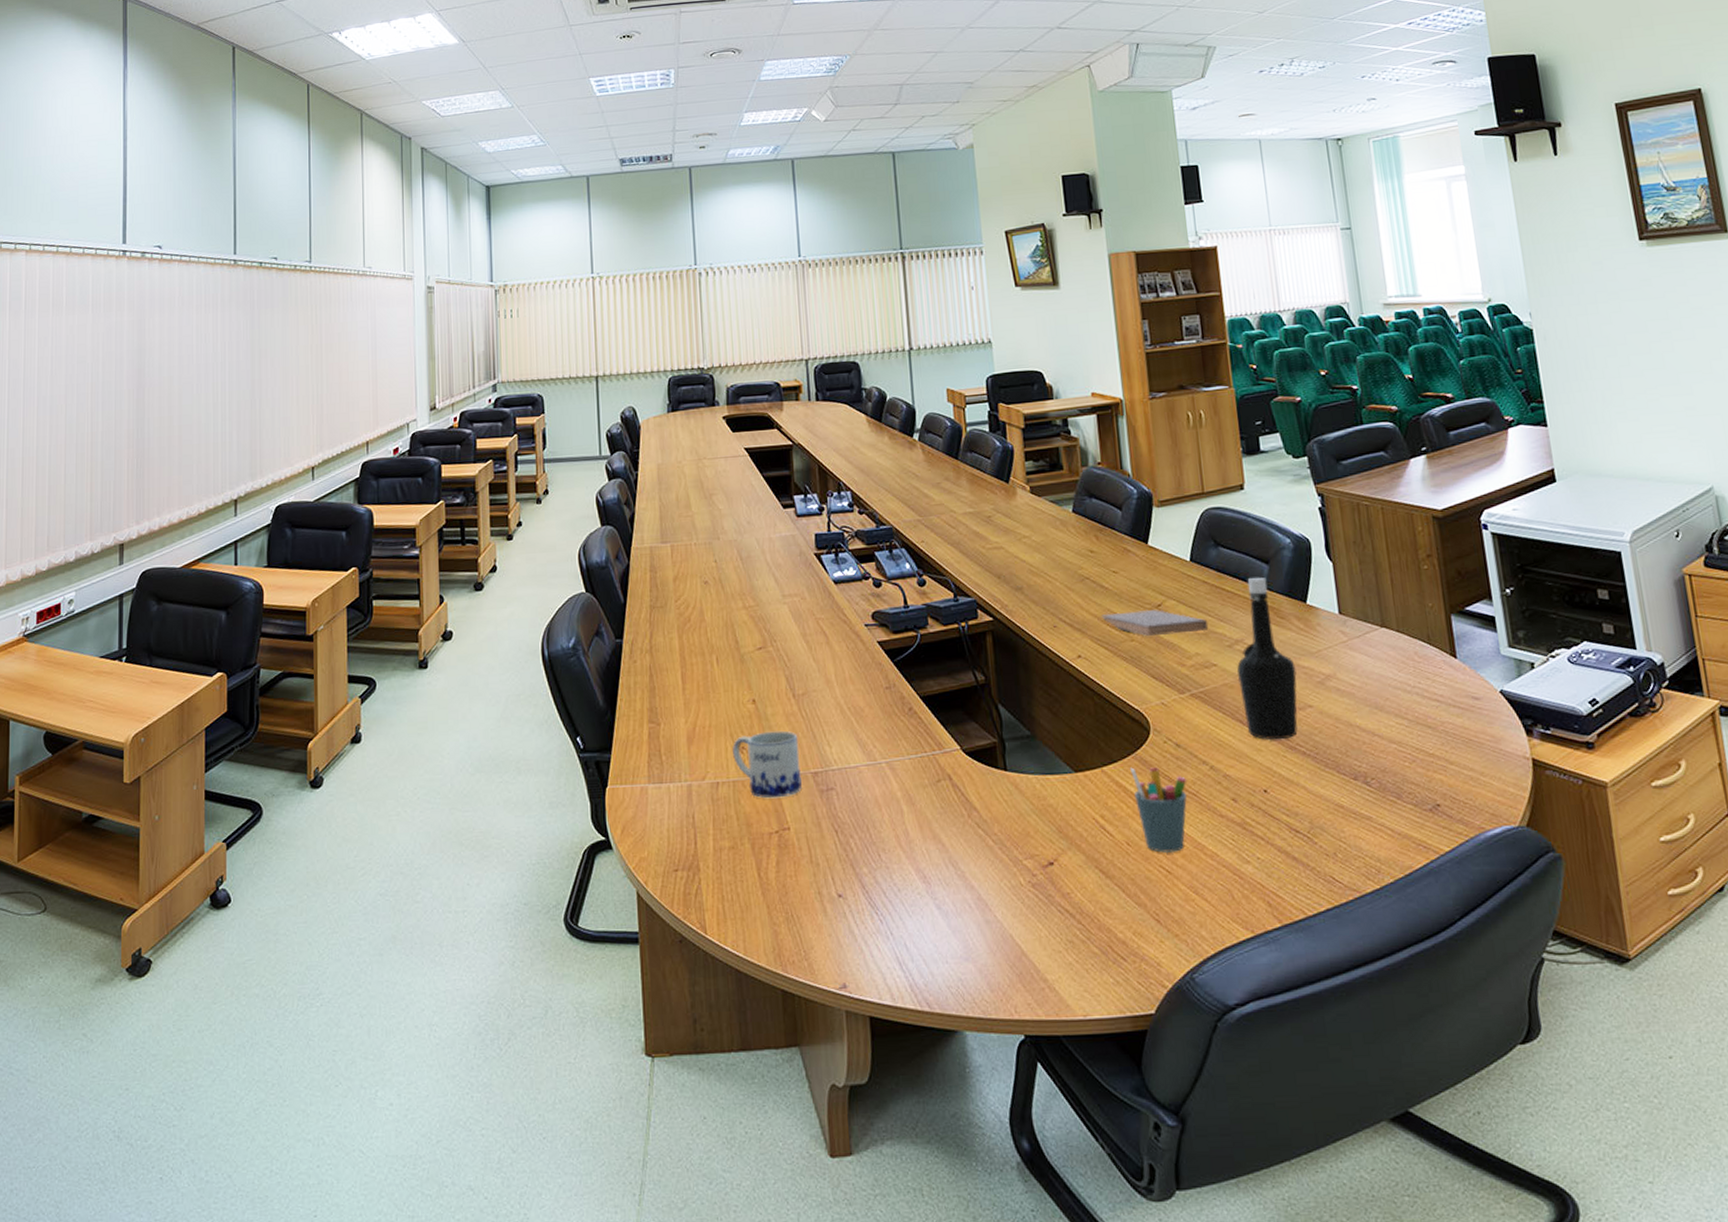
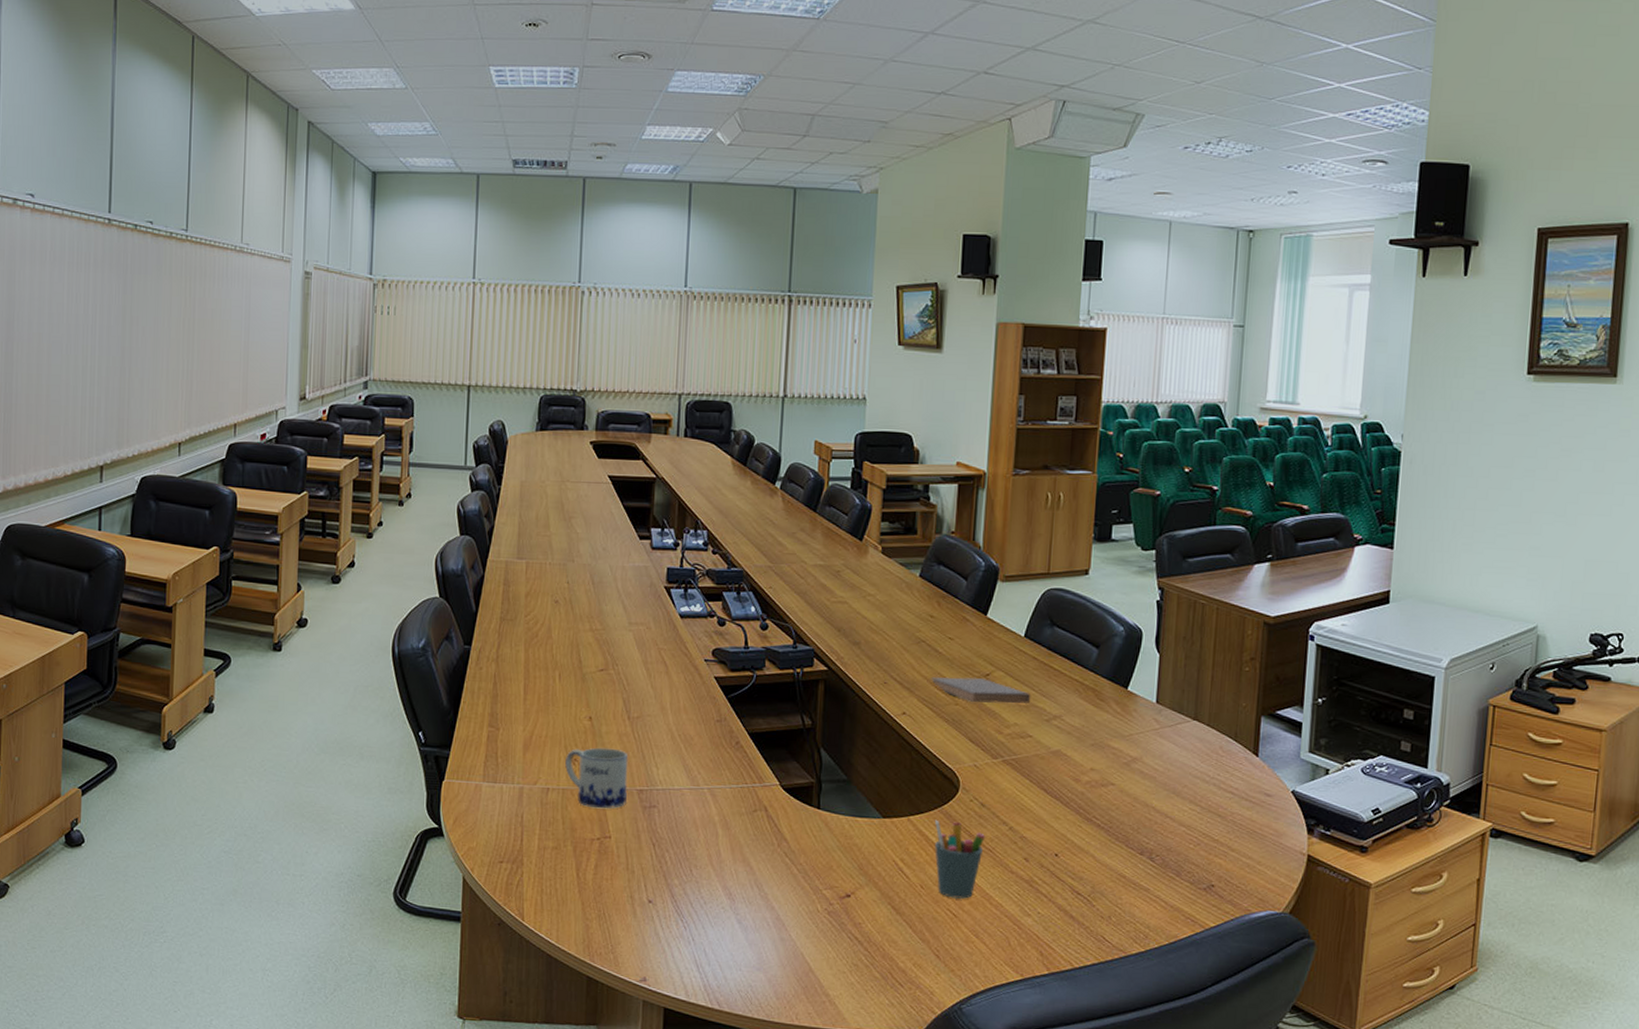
bottle: present [1237,577,1298,740] -> none [1050,659,1106,811]

